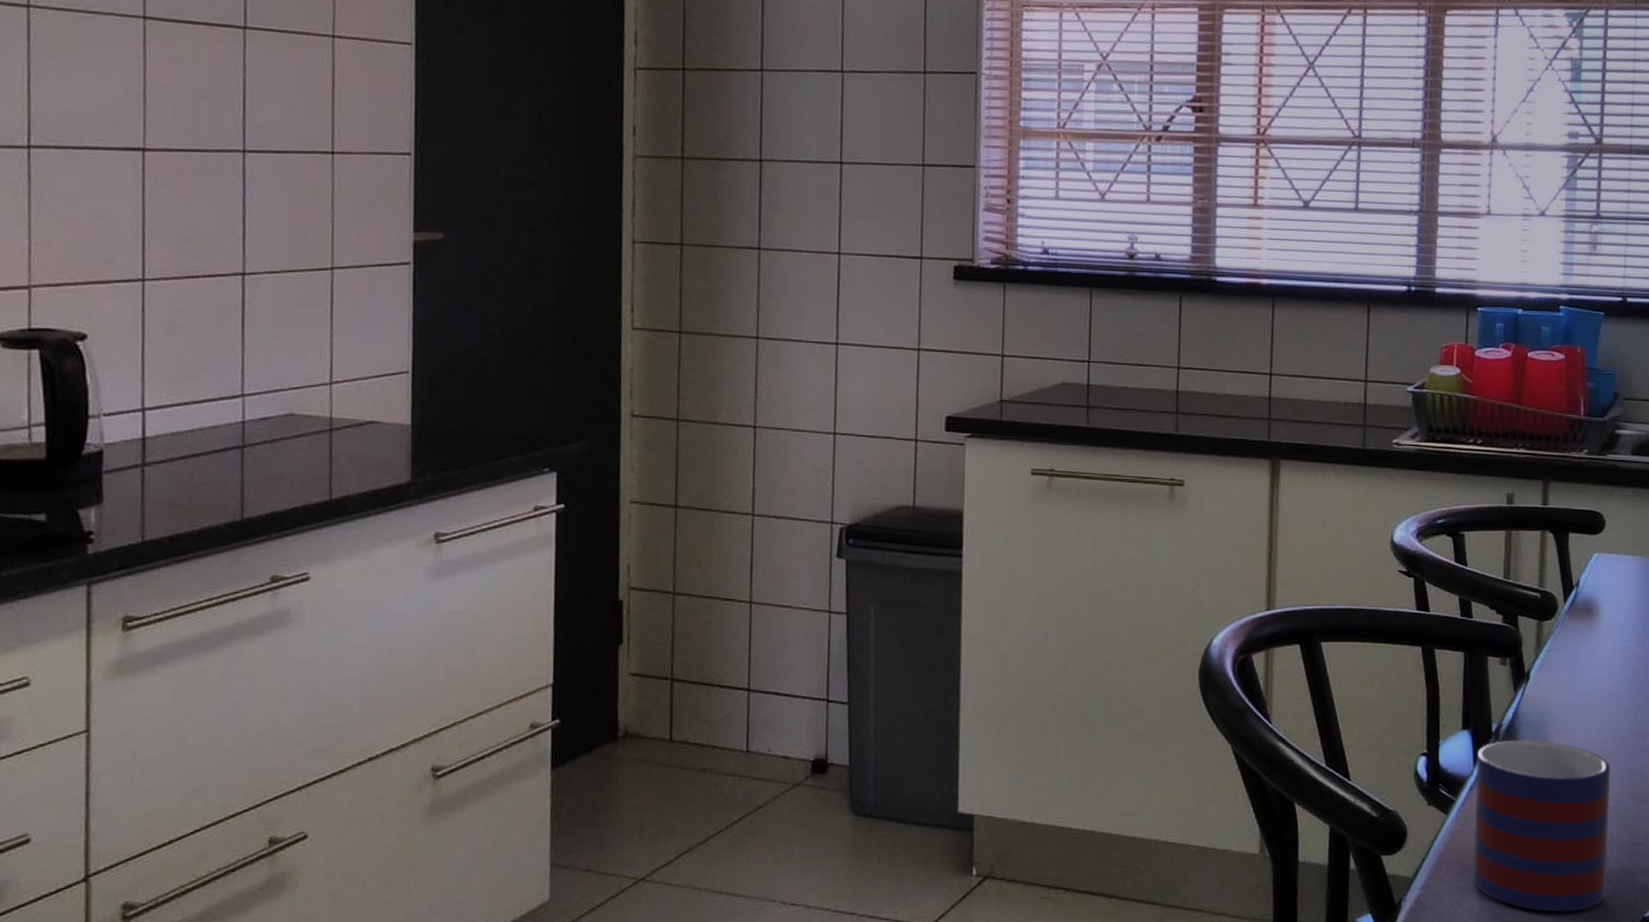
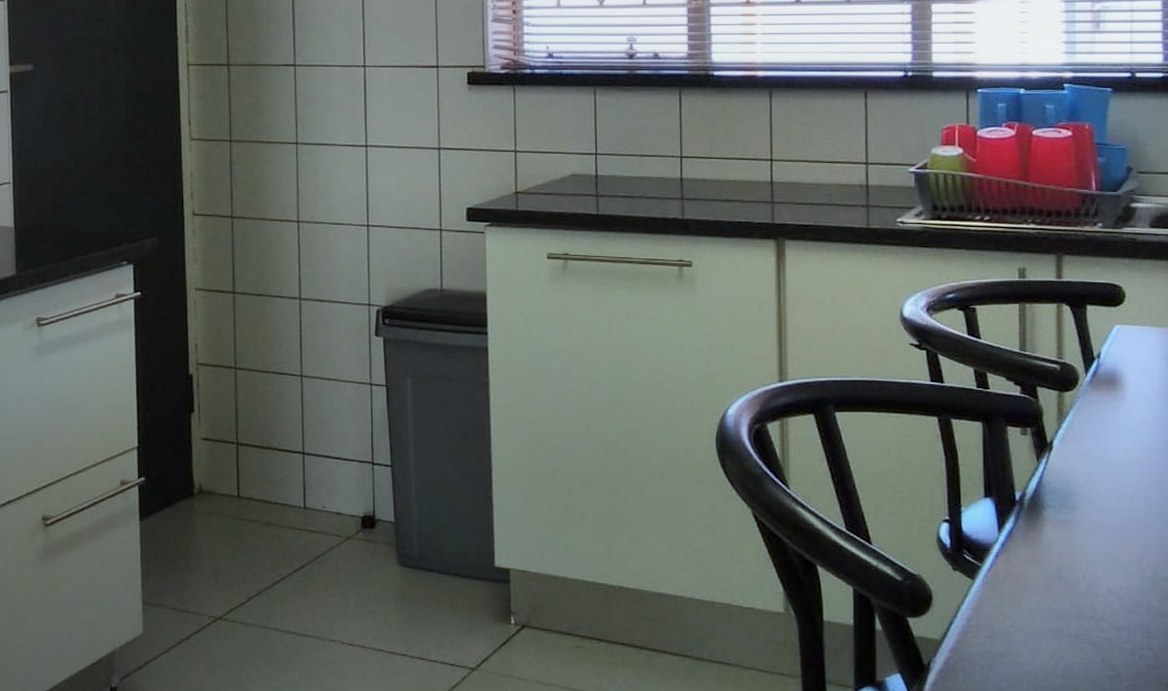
mug: present [1472,739,1611,912] -> none [1002,508,1148,679]

